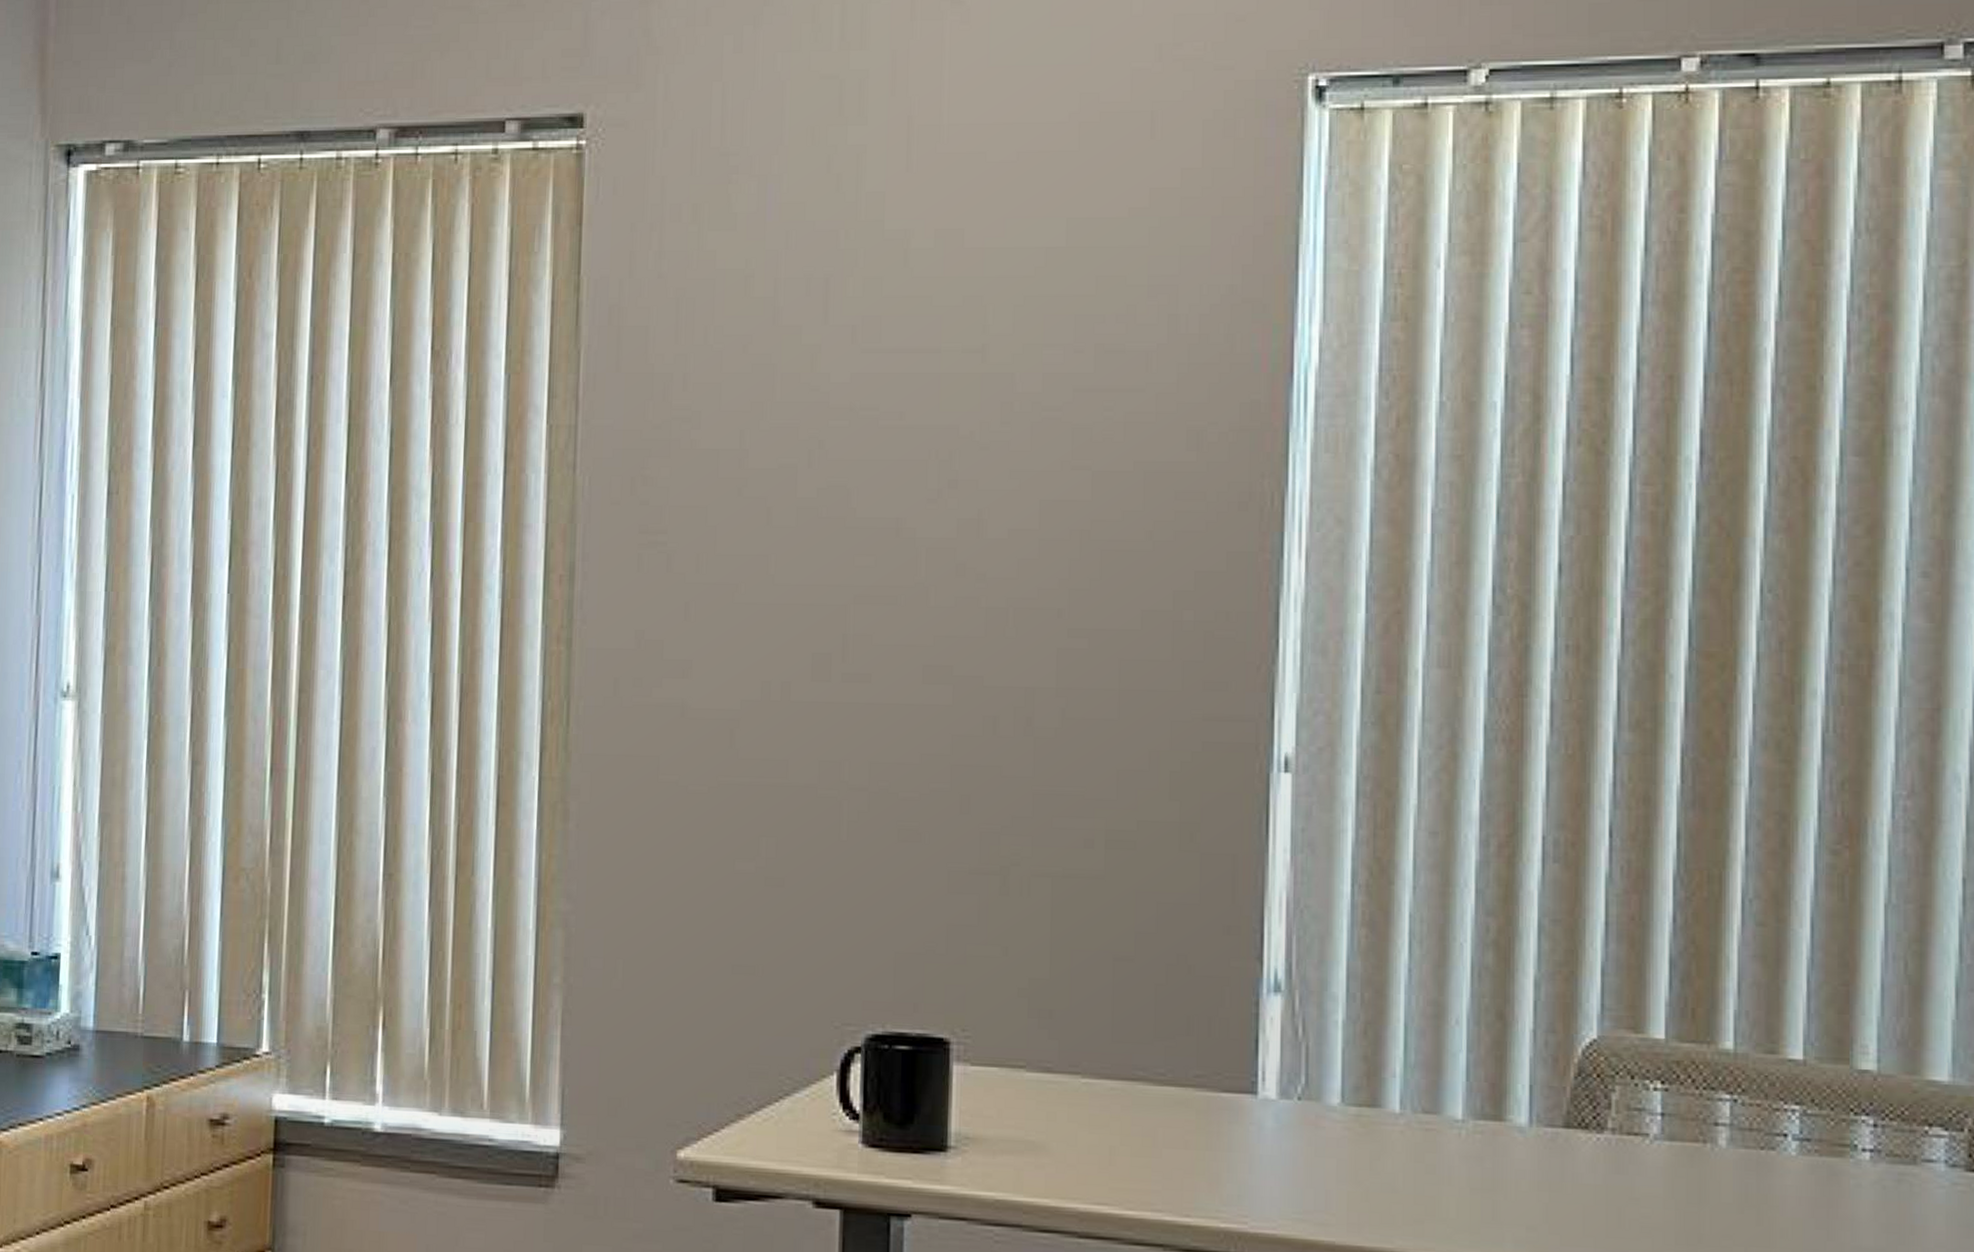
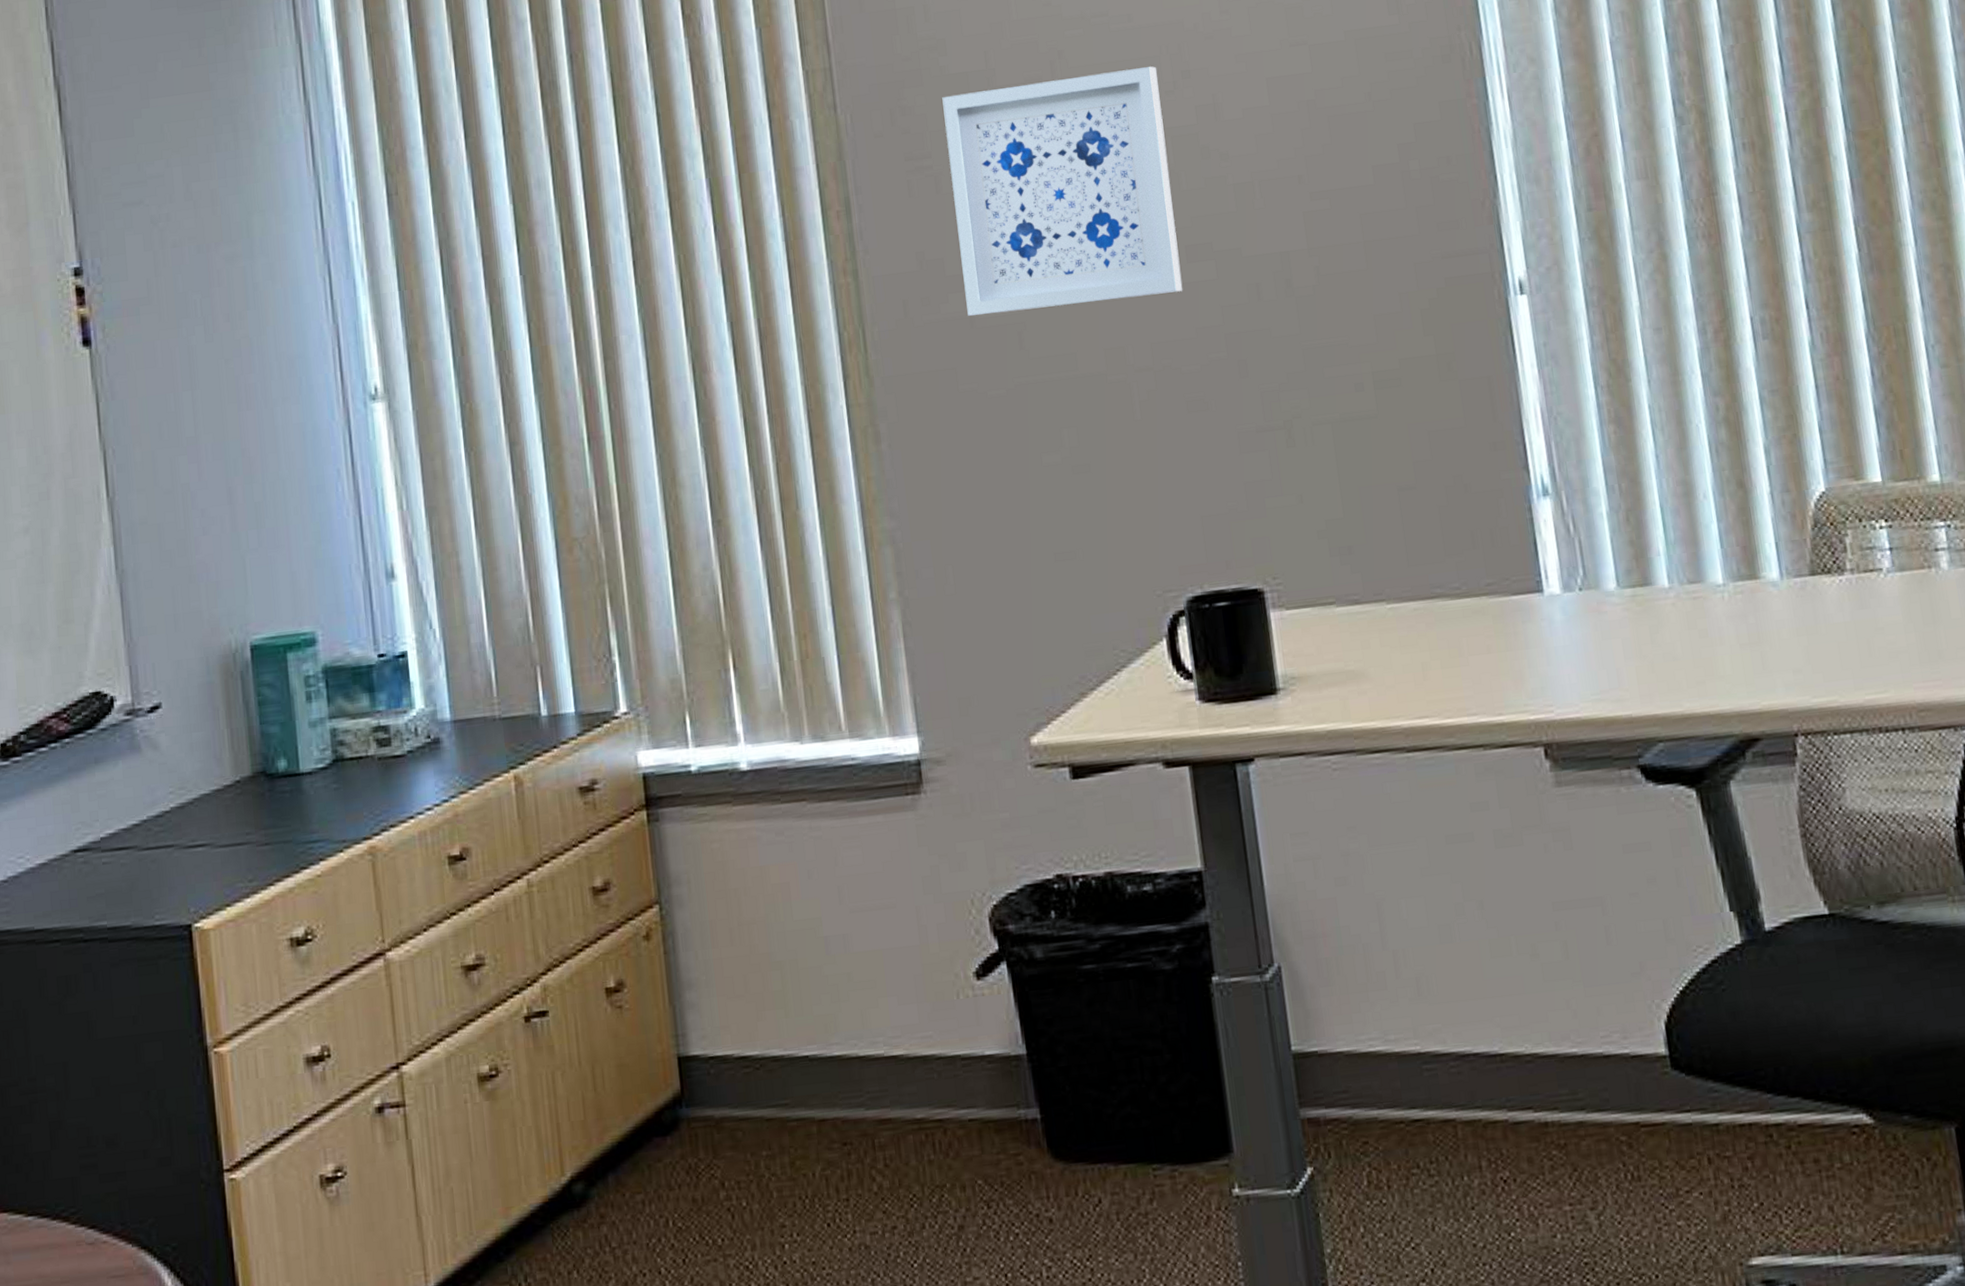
wall art: none [680,470,921,712] -> present [942,66,1183,316]

